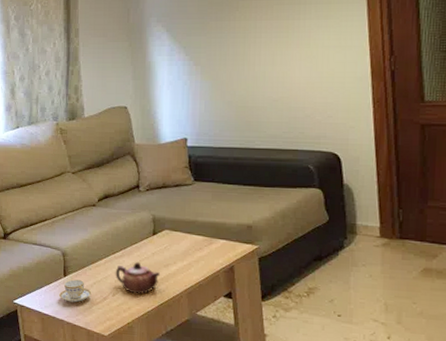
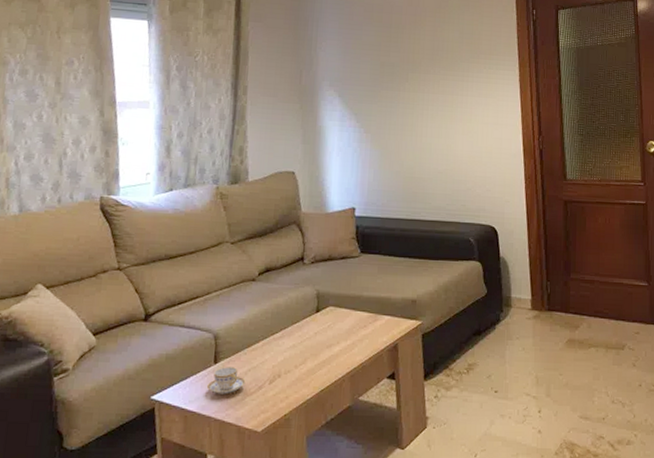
teapot: present [115,262,160,294] -> none [273,344,322,380]

